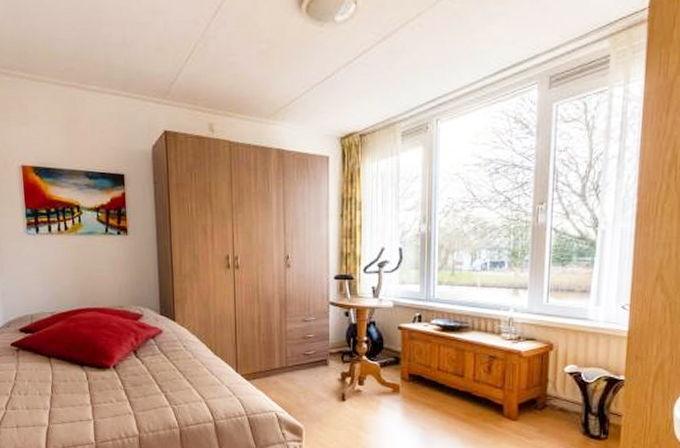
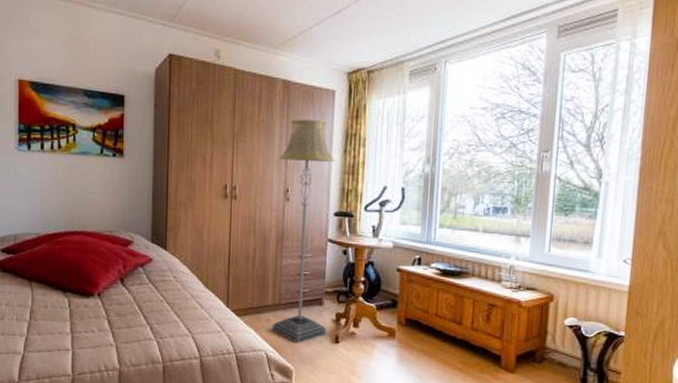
floor lamp: none [277,186,333,403] -> present [272,119,335,343]

